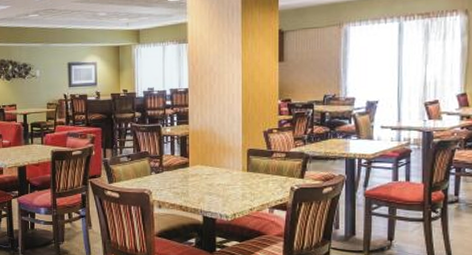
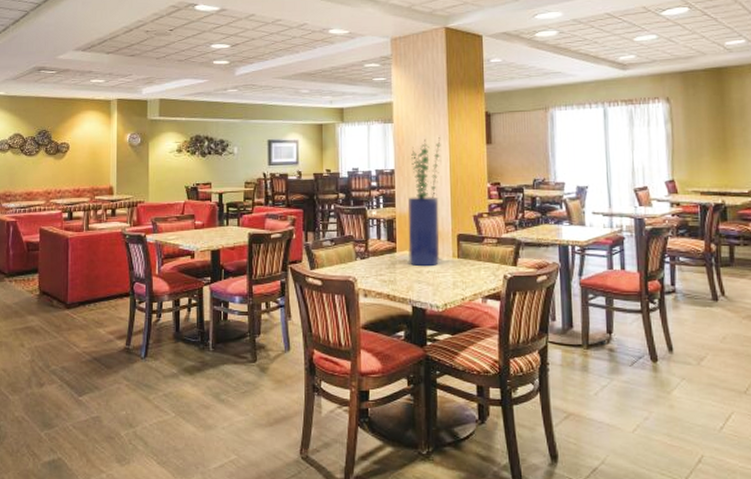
vase: none [200,56,234,180] -> present [408,137,442,267]

